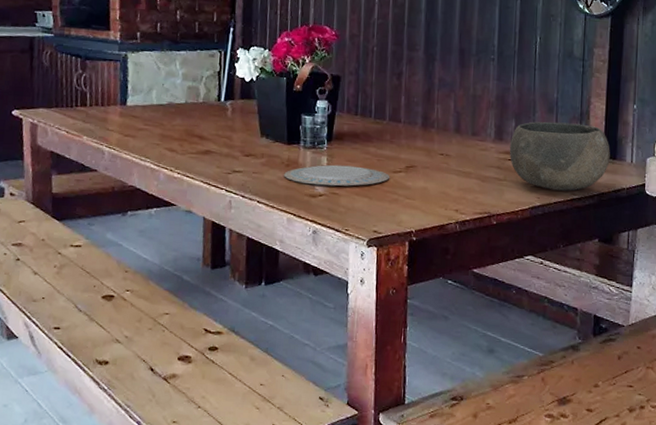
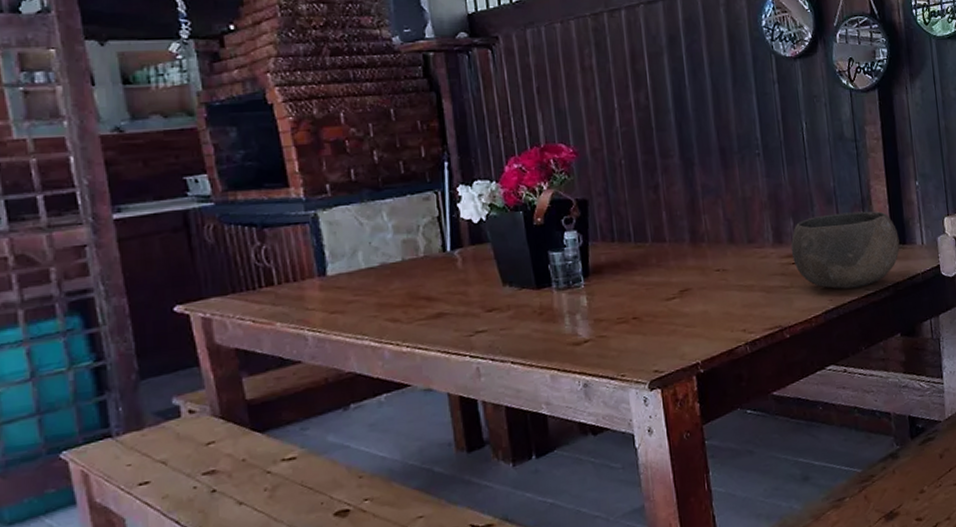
plate: present [284,164,390,186] -> none [538,300,664,332]

